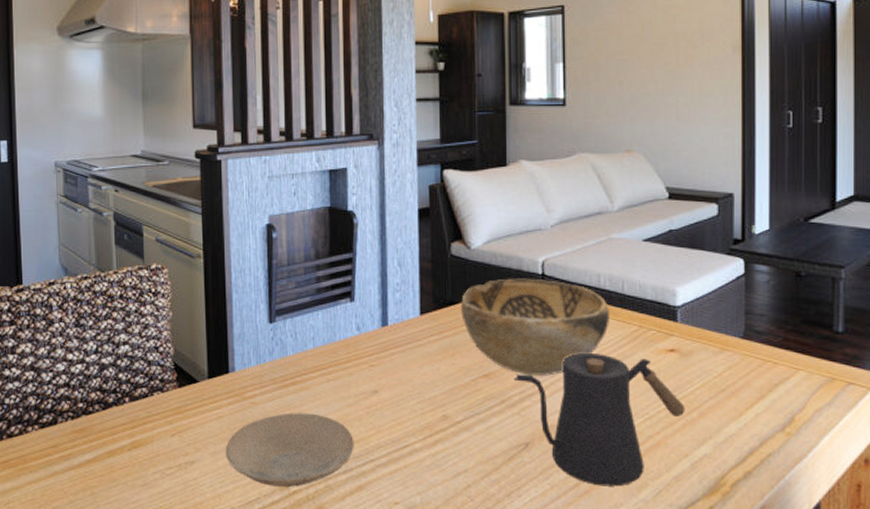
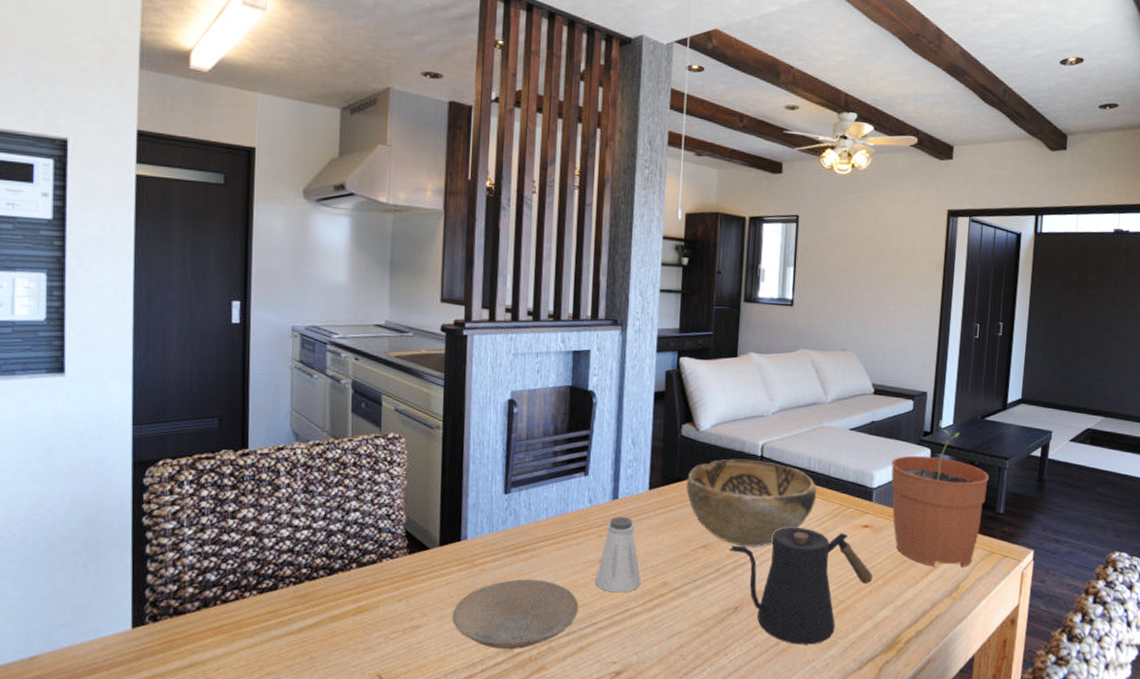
saltshaker: none [370,344,419,427] -> present [595,516,641,593]
plant pot: none [697,235,820,397] -> present [891,429,989,567]

